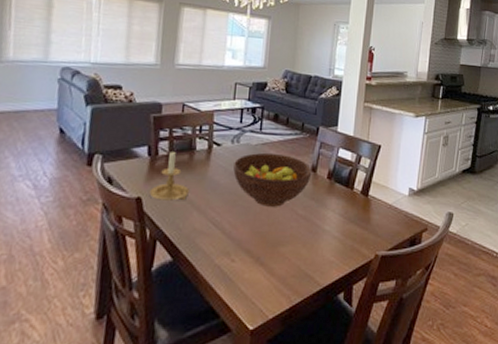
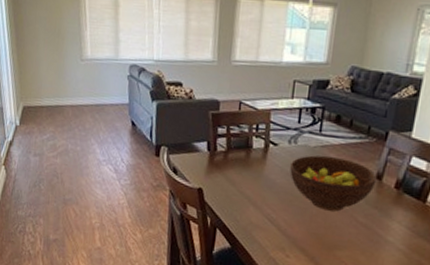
candle holder: present [149,150,189,201] -> none [209,147,246,196]

